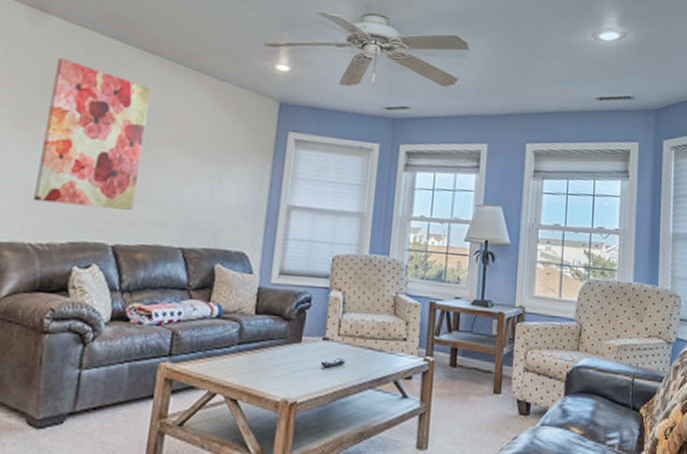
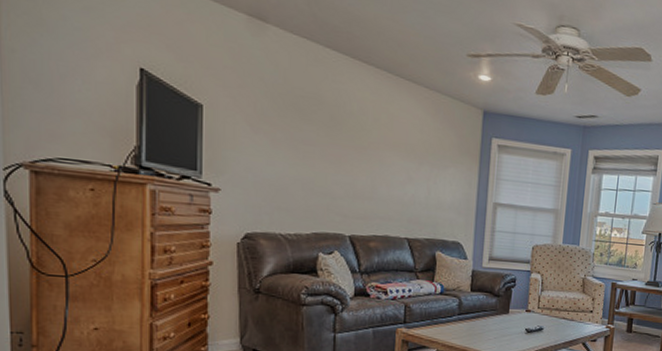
wall art: present [33,58,151,210] -> none [278,67,368,206]

